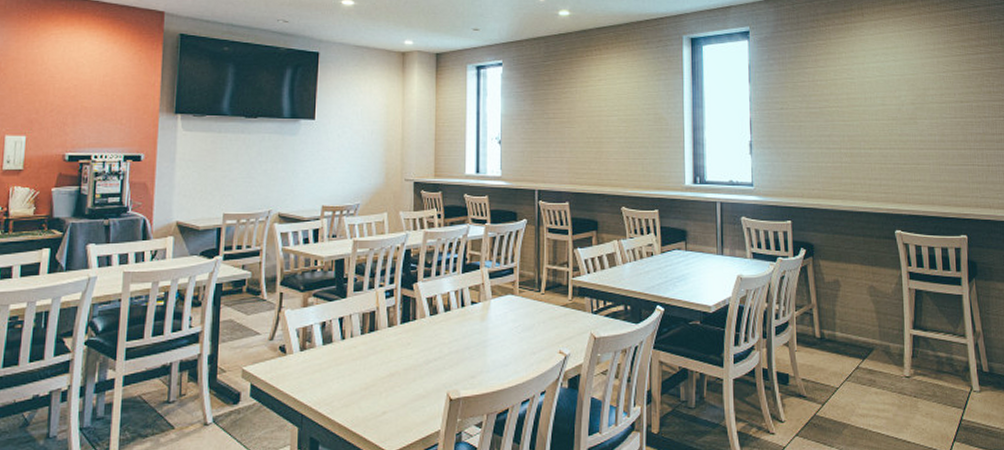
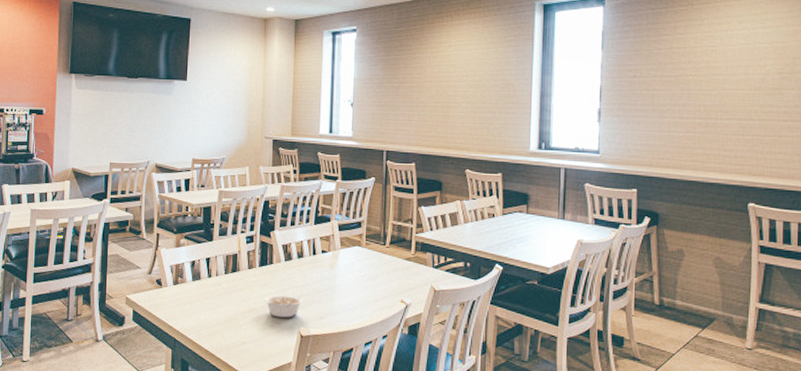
legume: none [406,354,451,380] -> present [264,295,303,318]

